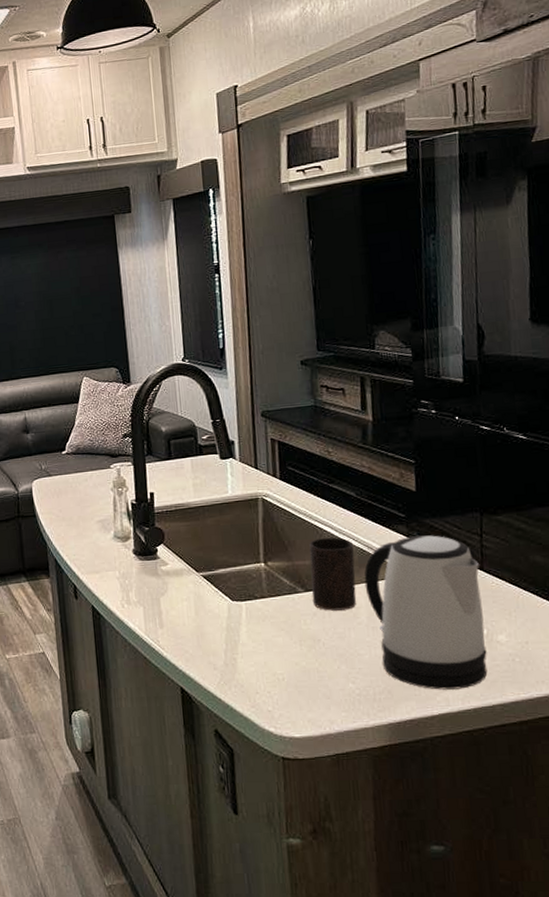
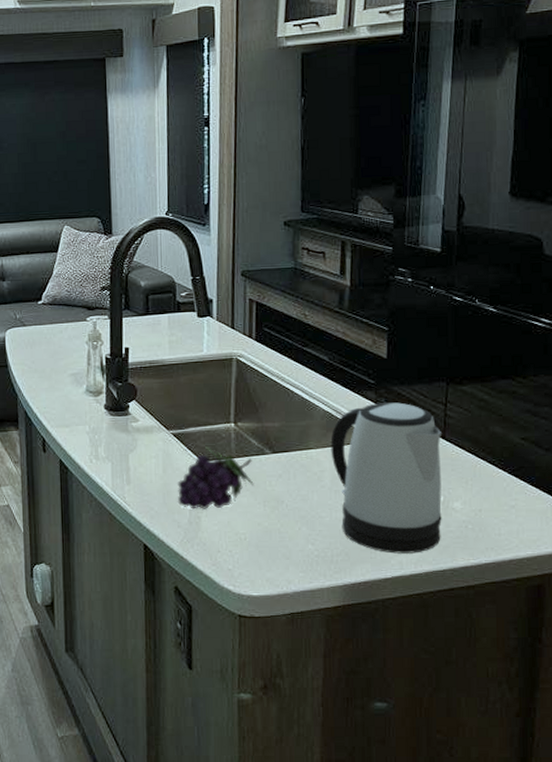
fruit: none [211,587,289,651] -> present [178,446,254,509]
cup: present [309,537,357,611] -> none [278,401,323,473]

